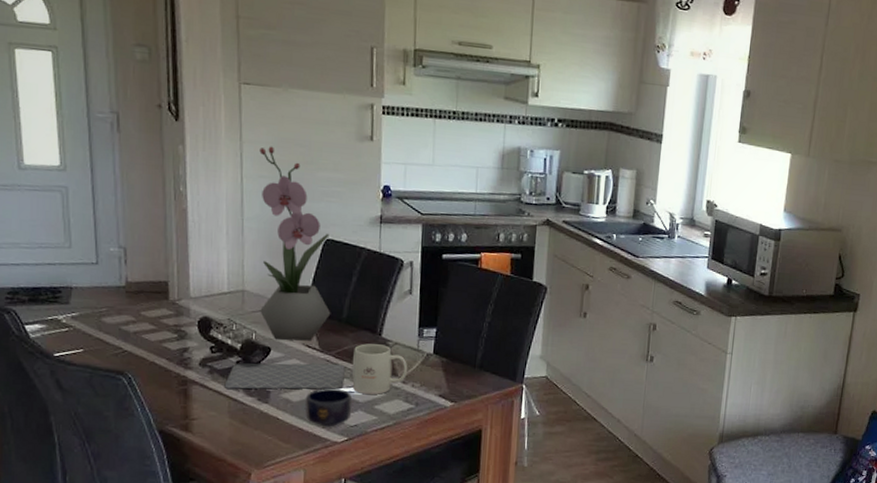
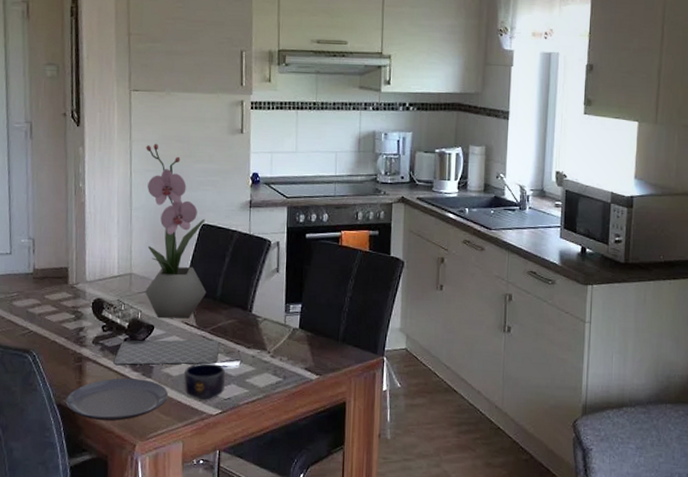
plate: none [168,403,287,448] -> present [65,378,168,421]
mug: present [351,343,408,395] -> none [225,320,276,369]

